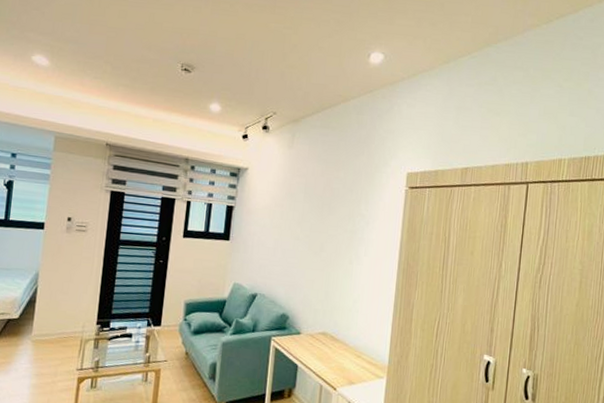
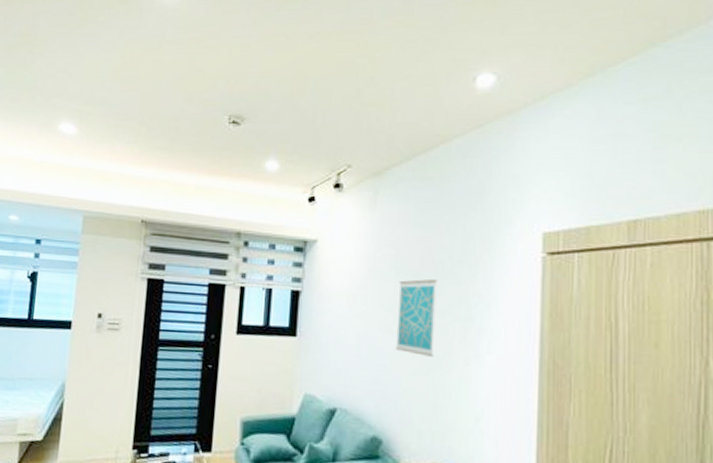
wall art: none [302,201,334,258] -> present [396,278,437,357]

